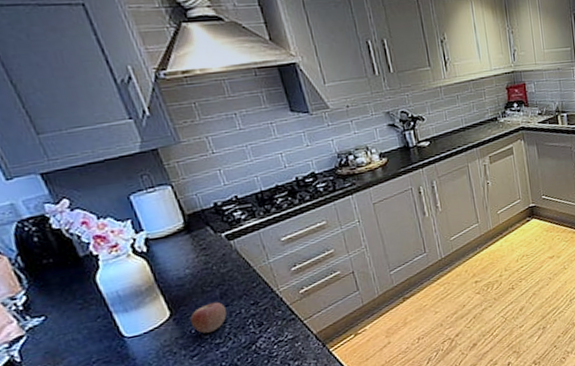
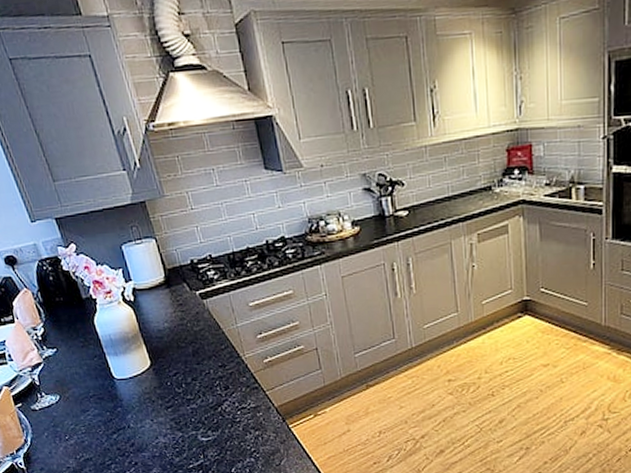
apple: present [190,302,227,334] -> none [167,358,197,387]

